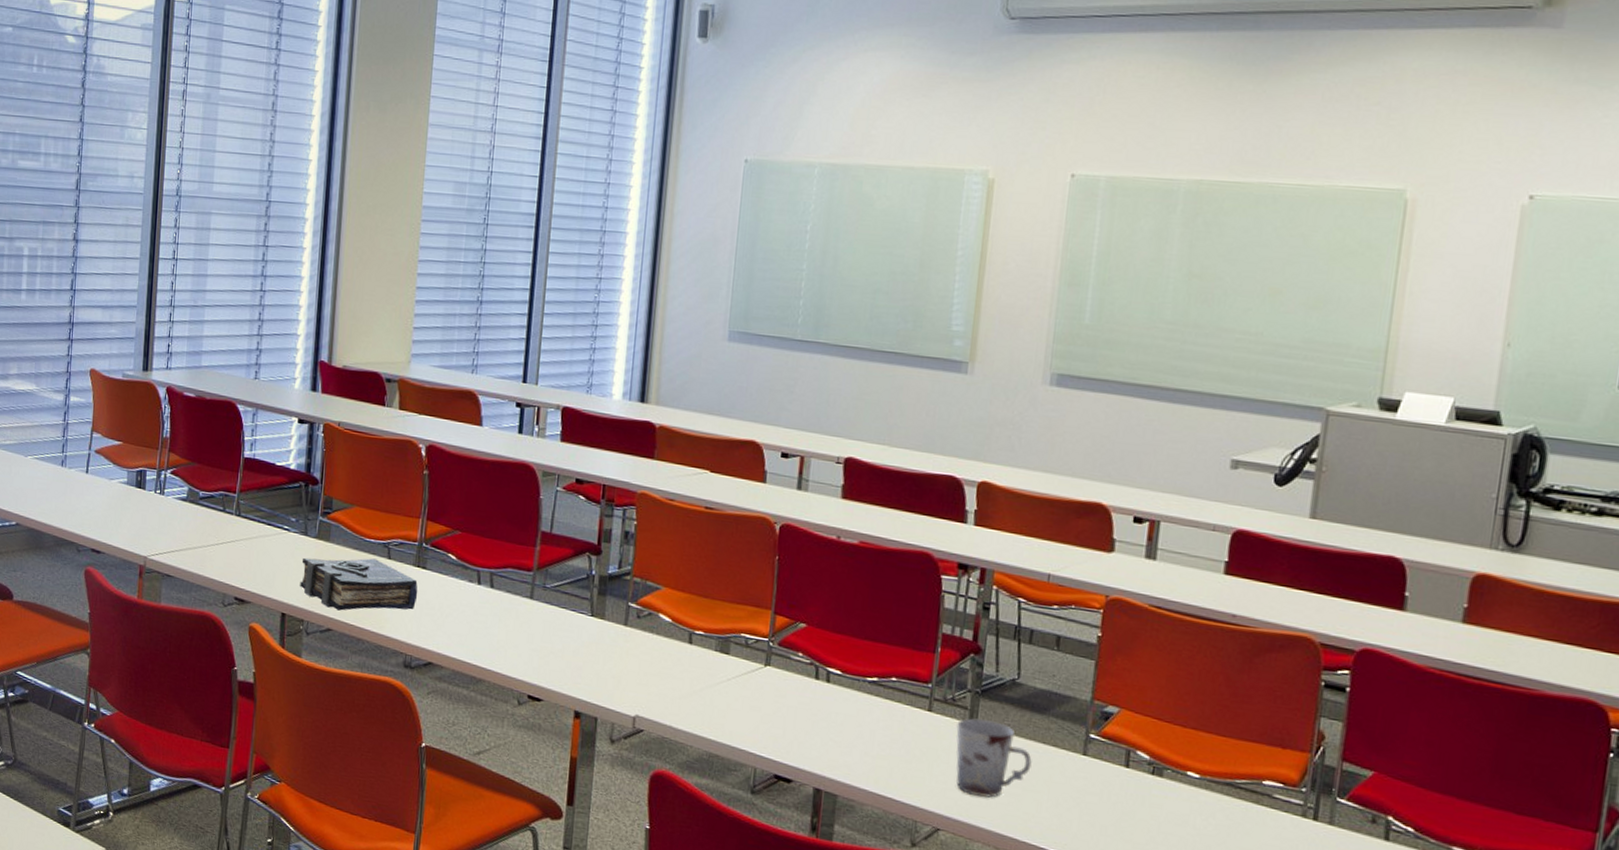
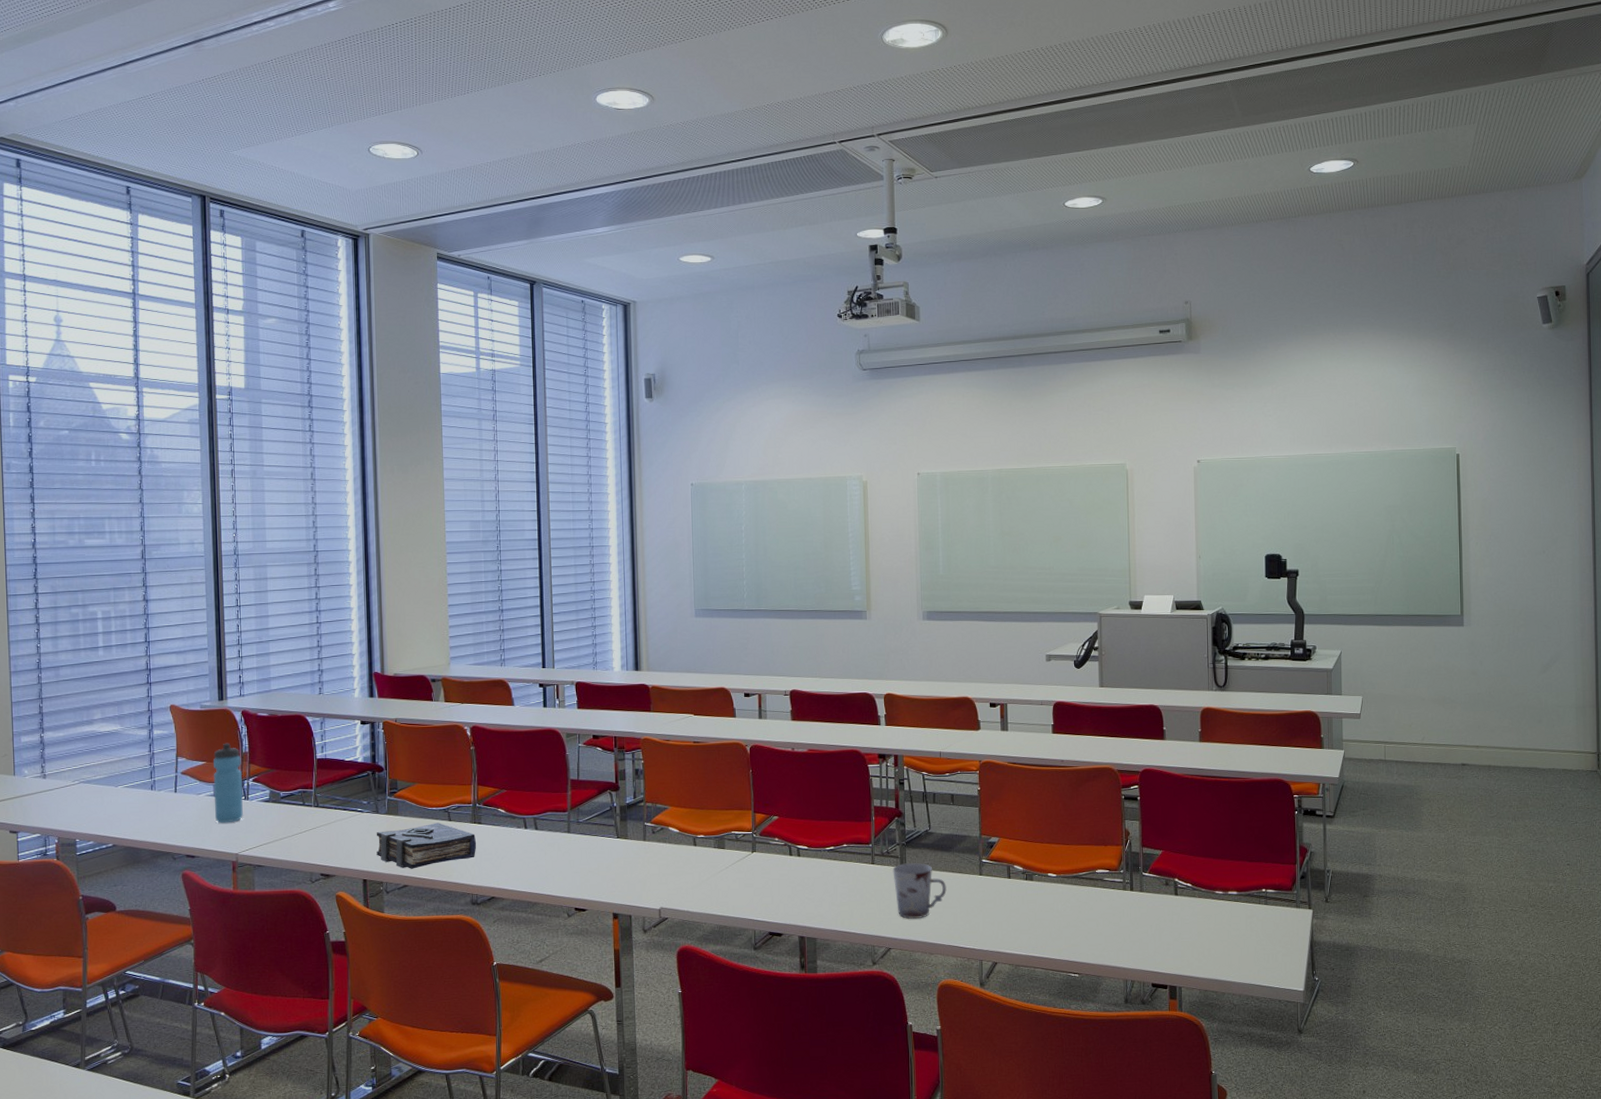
water bottle: none [126,423,161,519] -> present [213,744,243,823]

